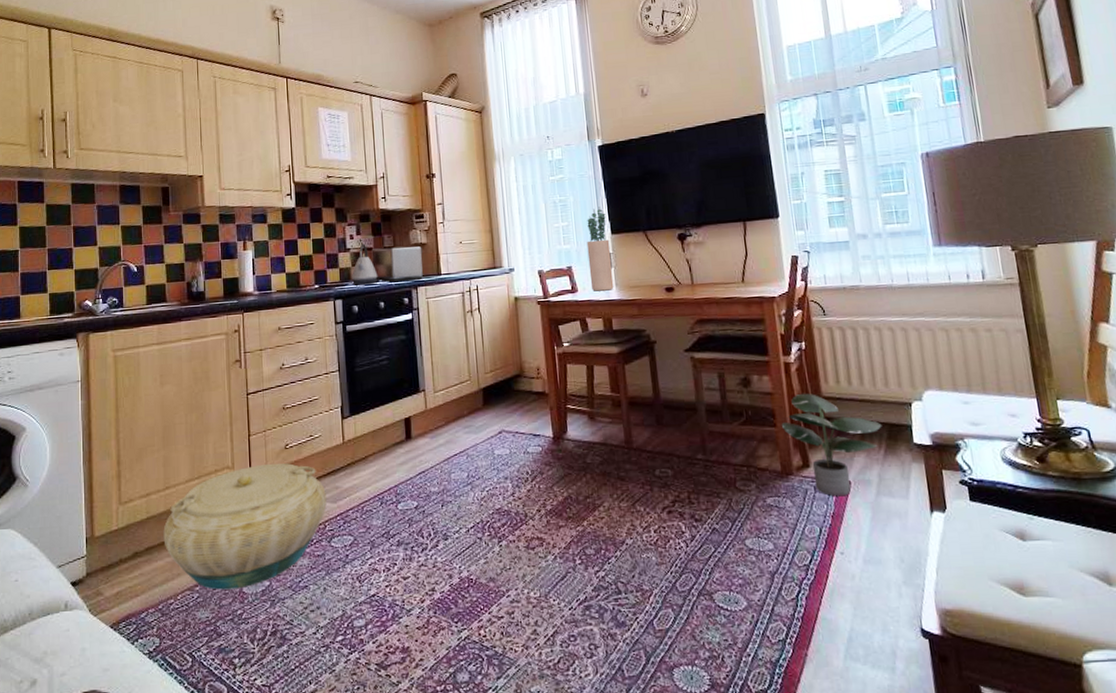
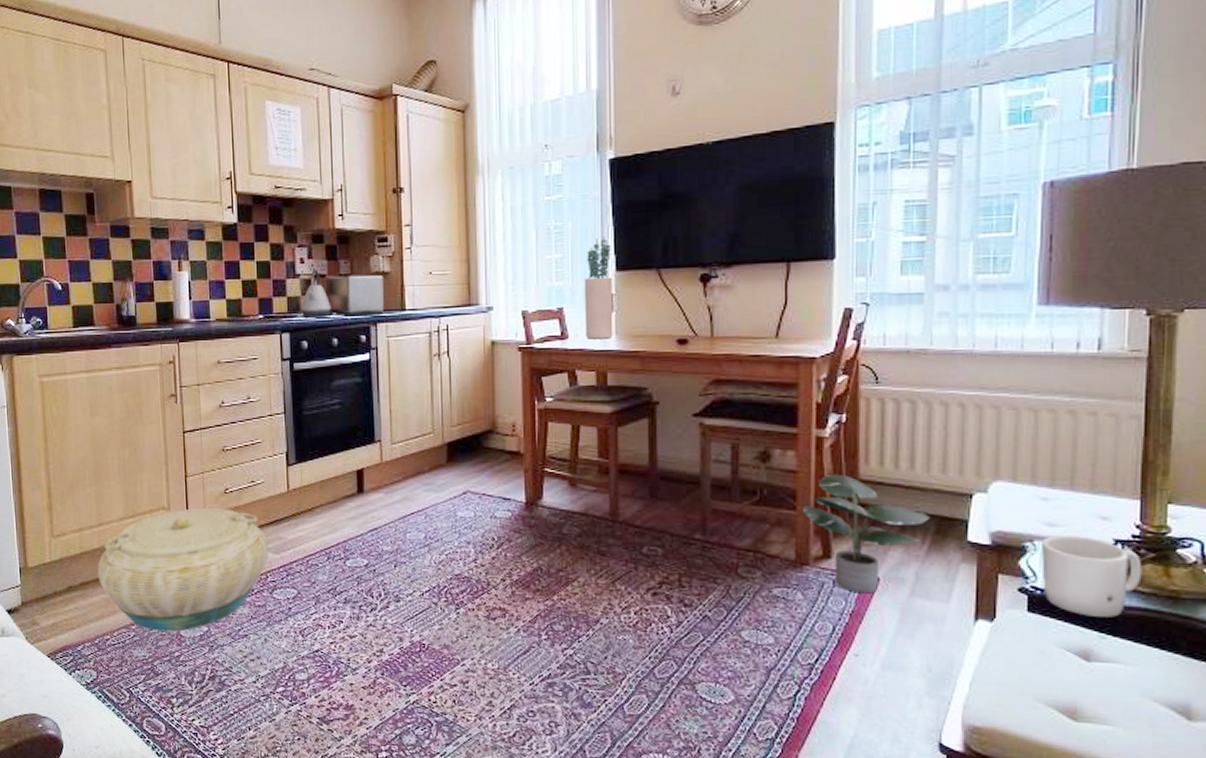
mug: none [970,432,1050,501] -> present [1041,536,1142,617]

